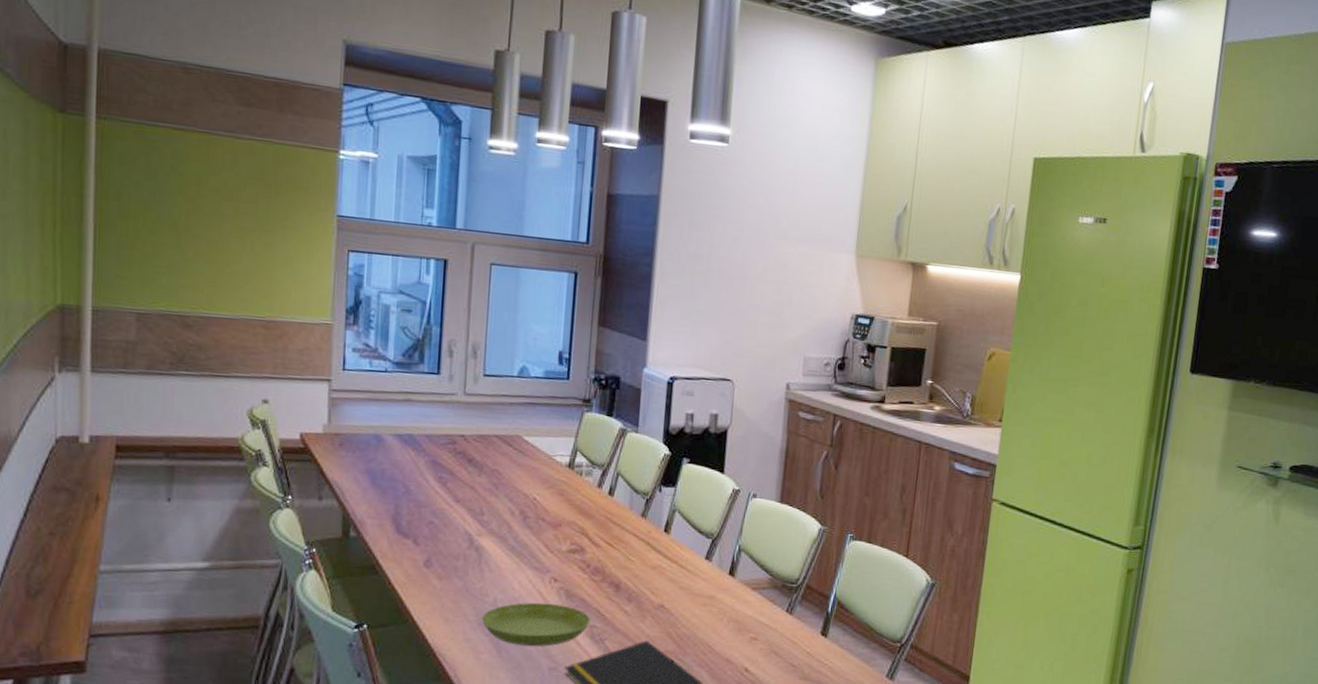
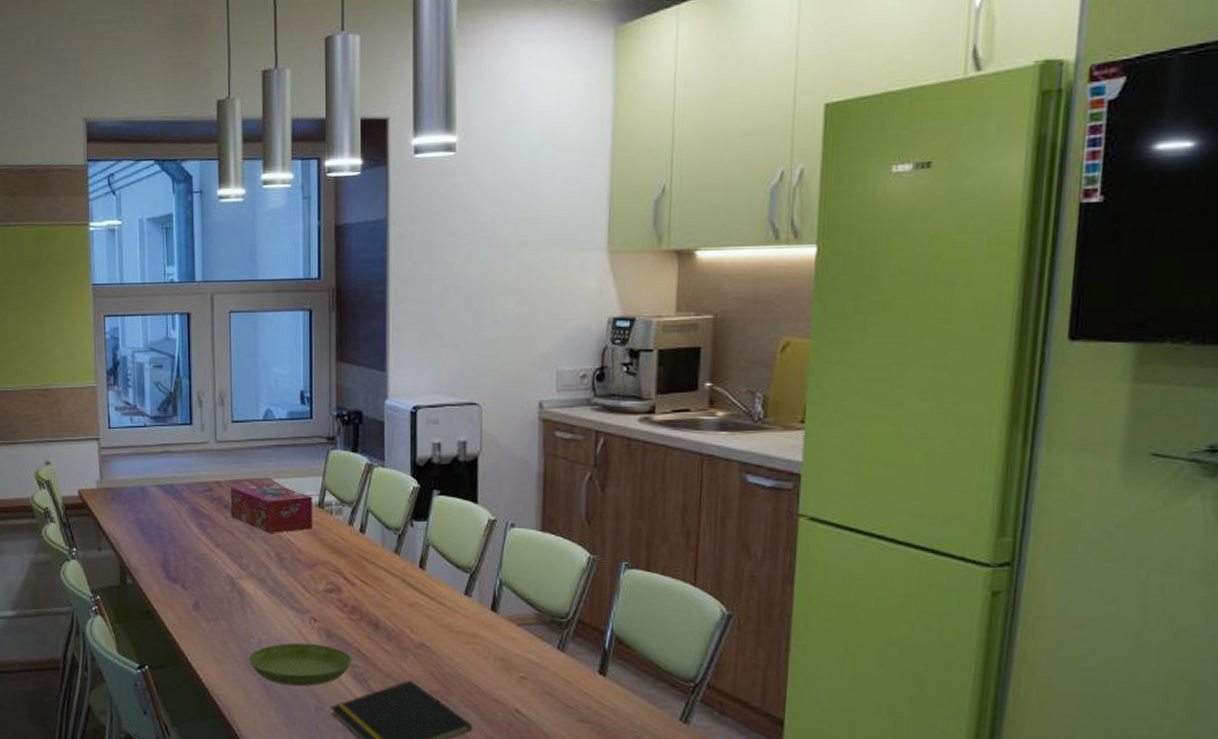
tissue box: none [475,440,564,492] -> present [231,483,313,534]

